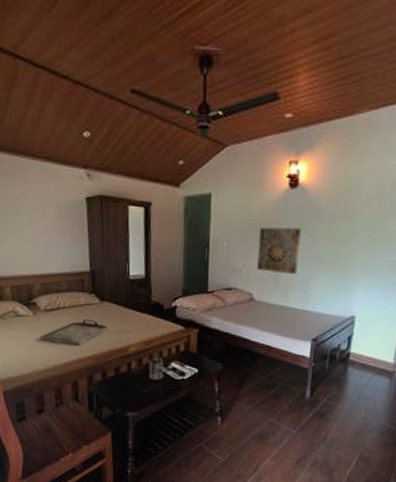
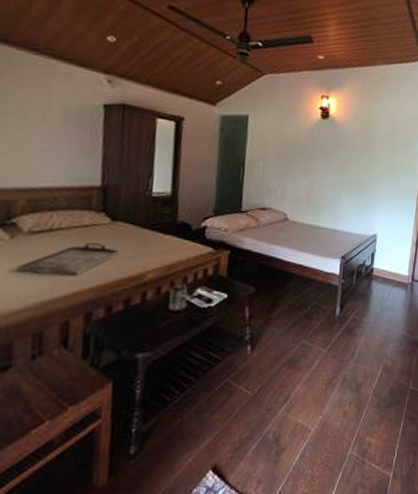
wall art: present [257,227,302,275] -> none [291,150,332,197]

